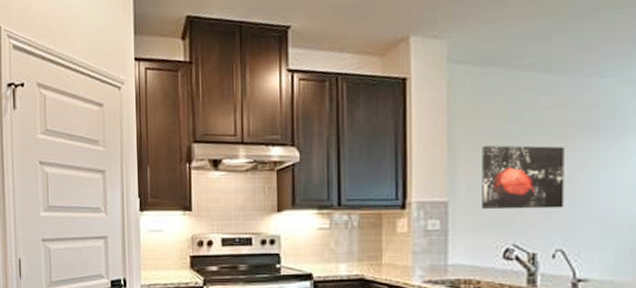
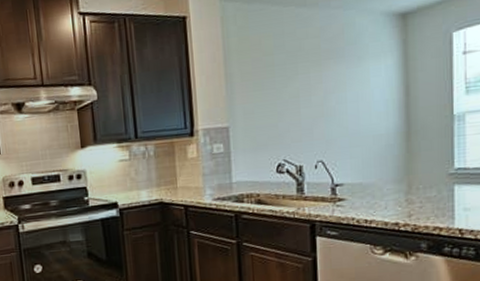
wall art: present [482,145,564,210] -> none [253,71,322,131]

